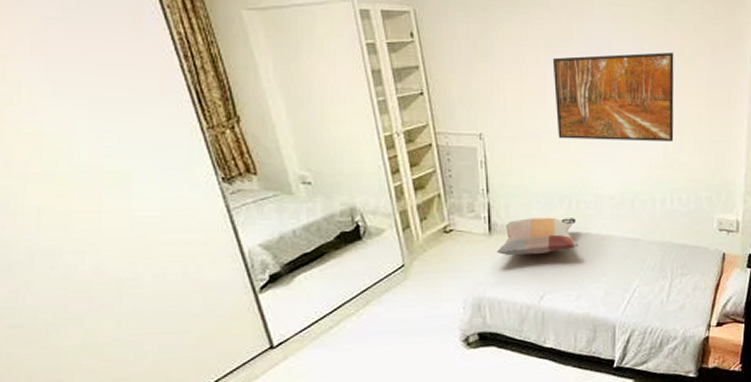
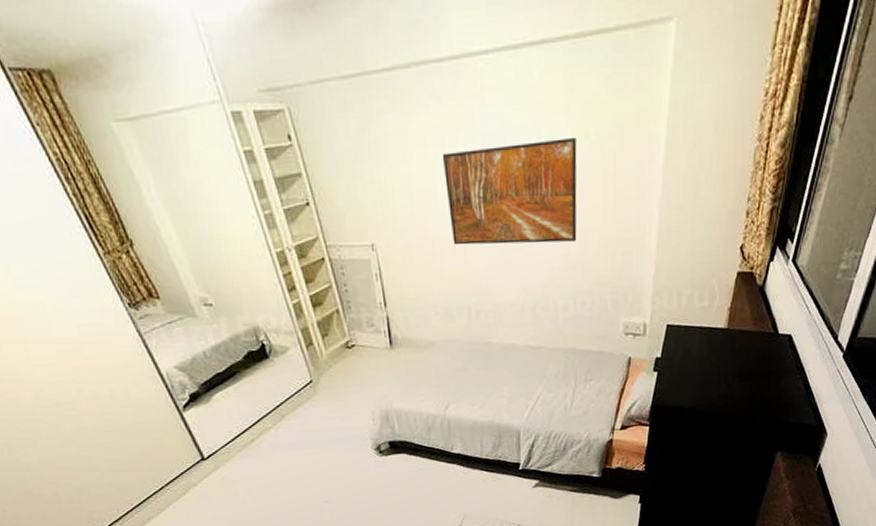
decorative pillow: present [496,217,579,255] -> none [399,328,481,368]

